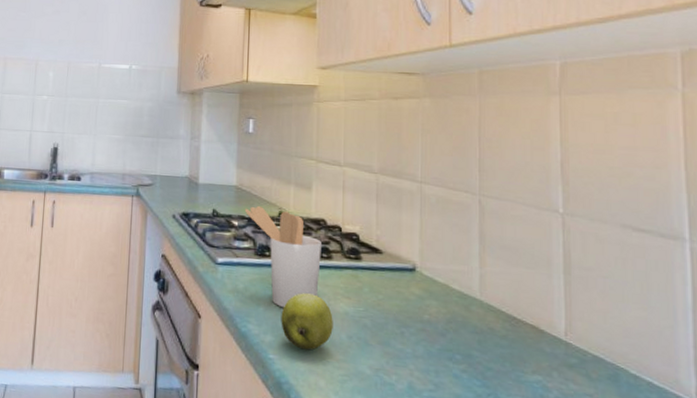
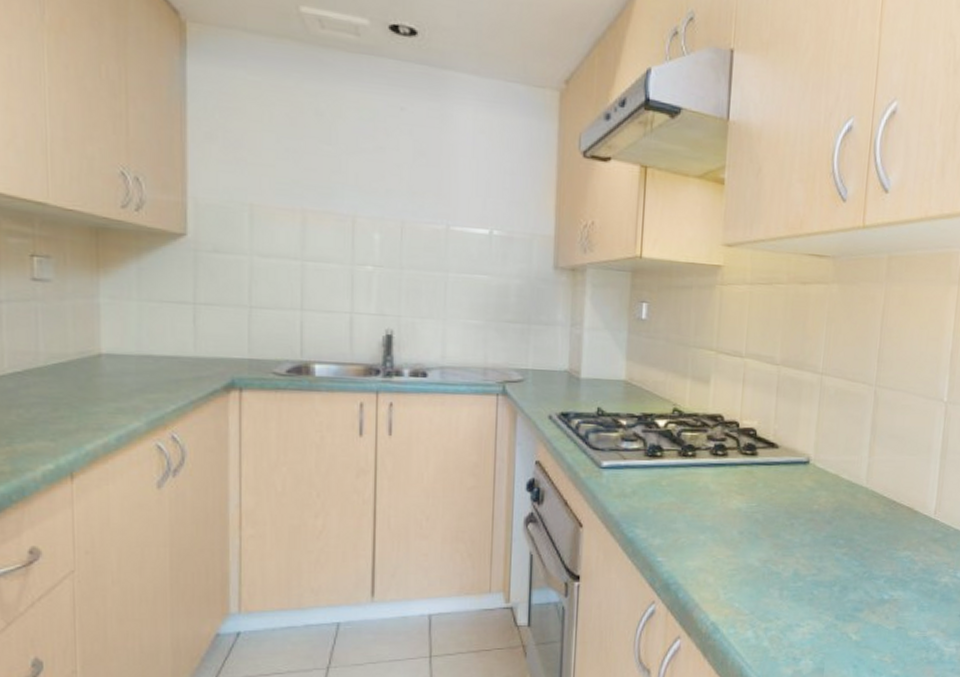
utensil holder: present [244,206,321,308] -> none [634,403,718,510]
apple: present [281,293,333,350] -> none [671,493,726,549]

